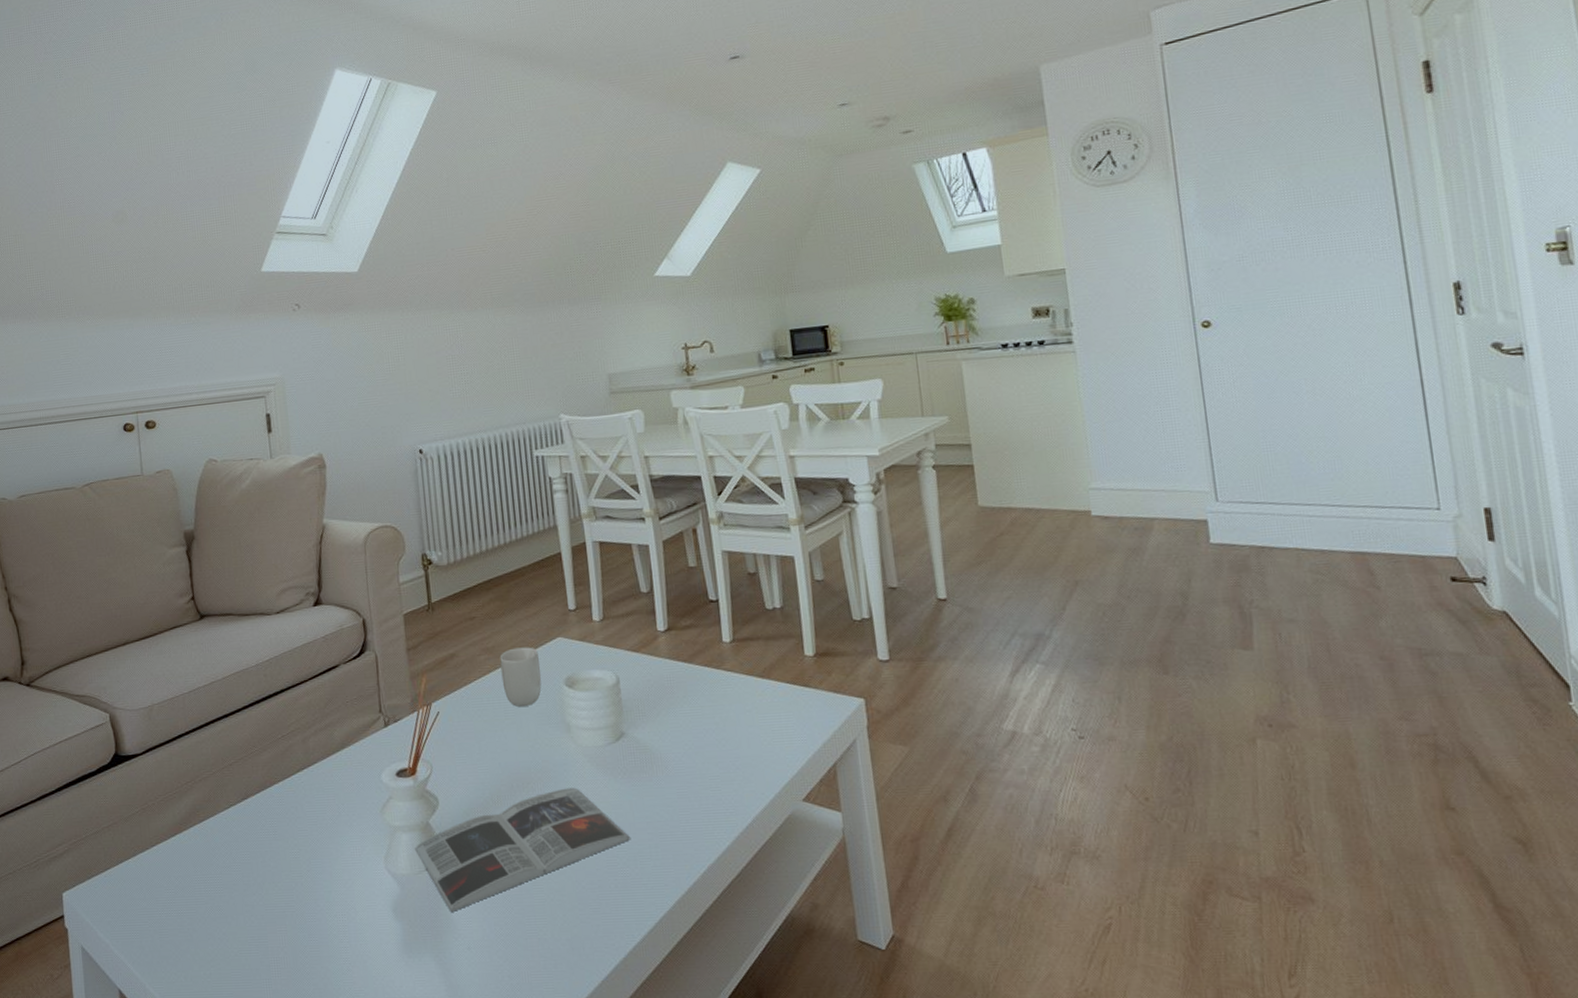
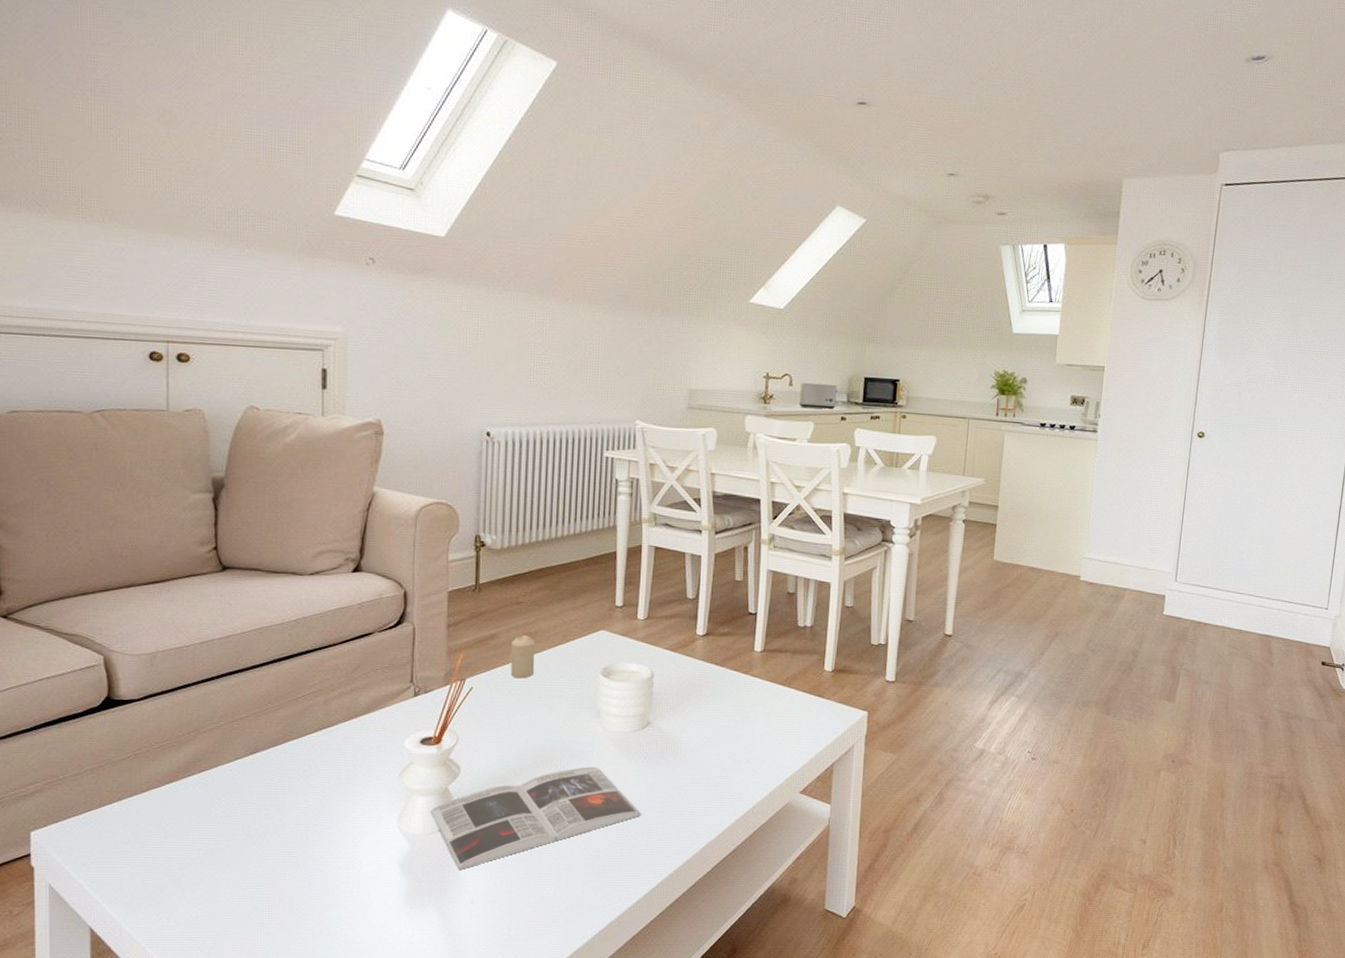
candle: none [471,651,498,698] -> present [510,635,535,679]
cup: present [500,647,542,708] -> none [540,635,580,691]
toaster: none [722,342,764,373] -> present [799,382,838,410]

